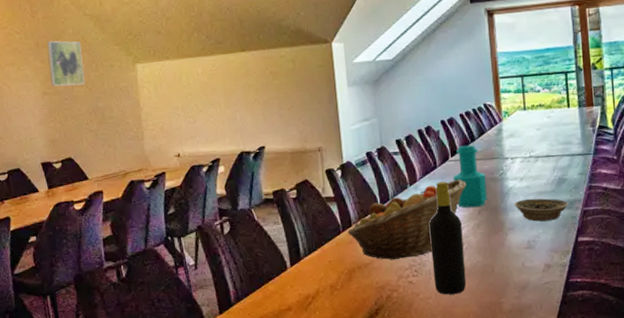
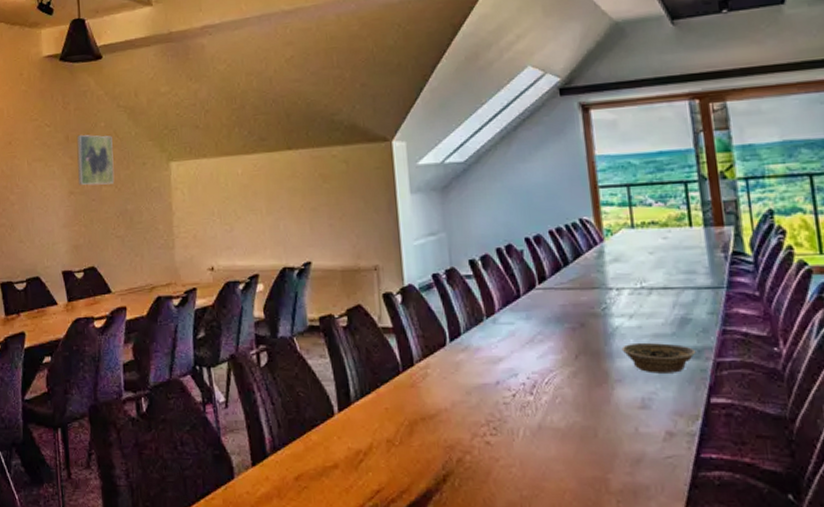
fruit basket: present [347,179,467,261] -> none [408,312,559,413]
bottle: present [429,181,467,295] -> none [511,315,561,463]
bottle: present [452,145,488,208] -> none [541,270,587,351]

